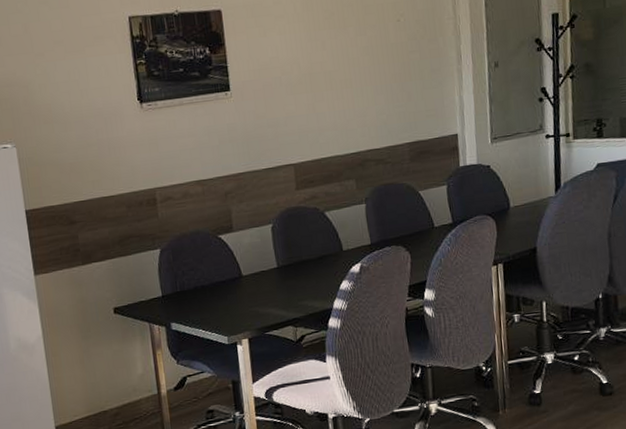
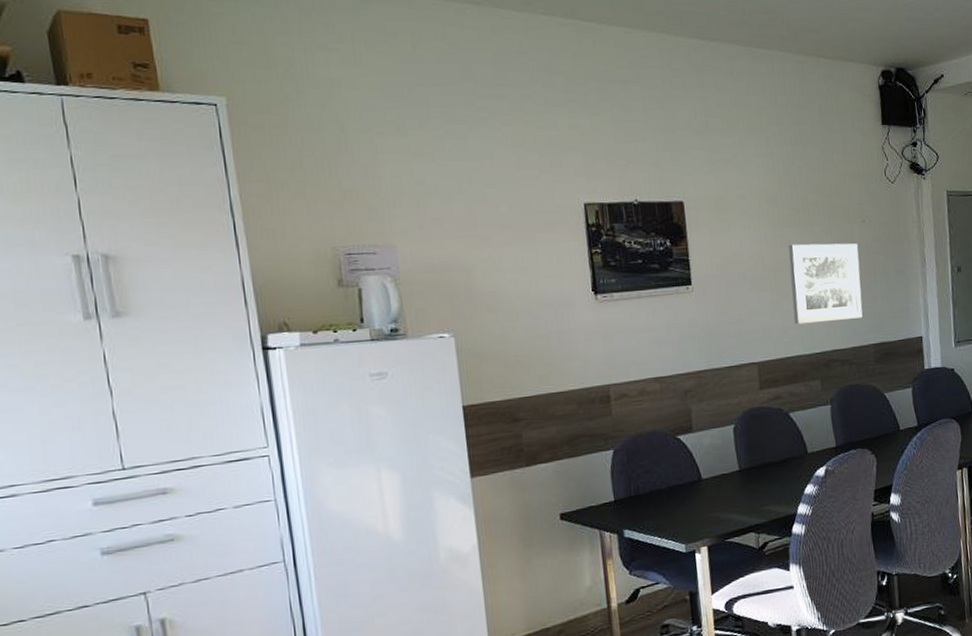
wall art: none [323,43,397,126] -> present [789,243,863,325]

